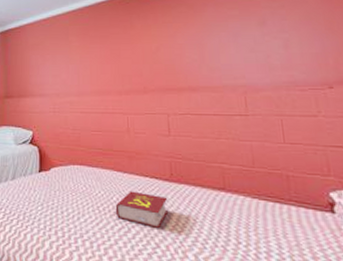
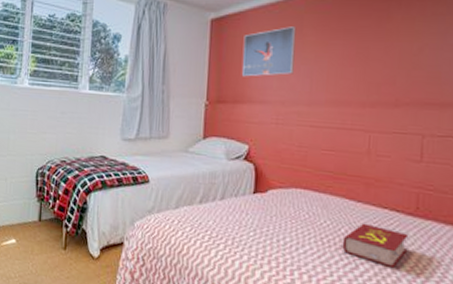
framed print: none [24,36,64,76] -> present [242,26,297,77]

